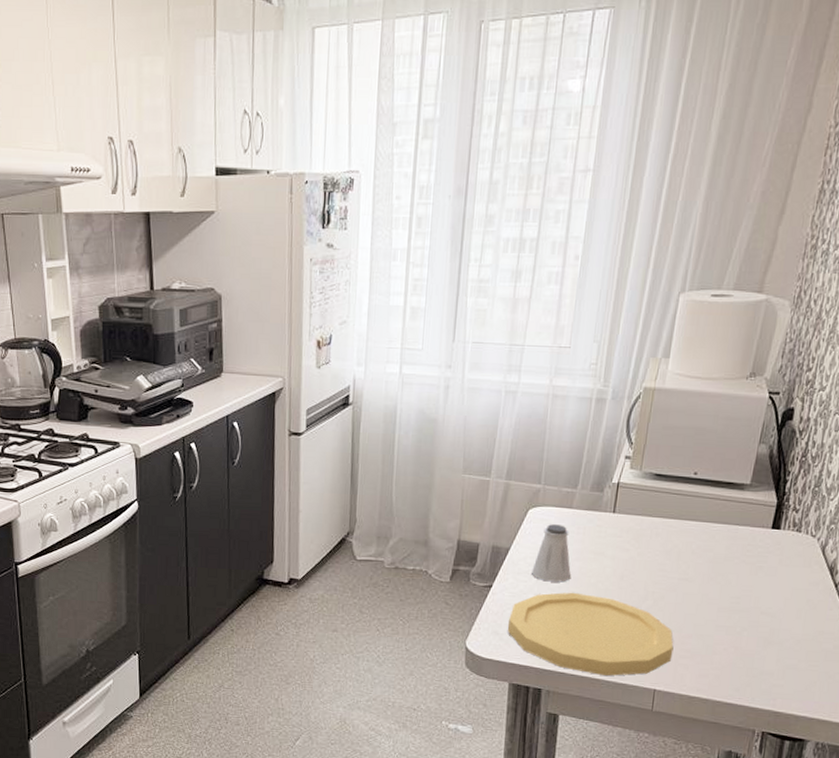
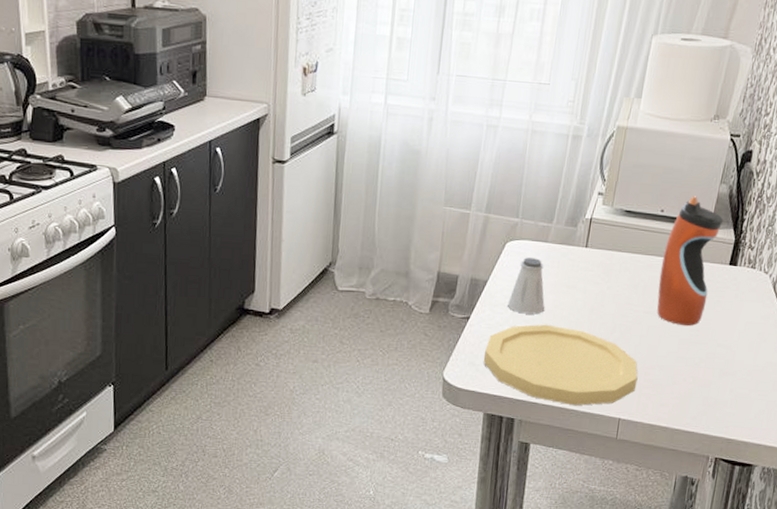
water bottle: none [692,457,764,594] -> present [657,196,724,327]

